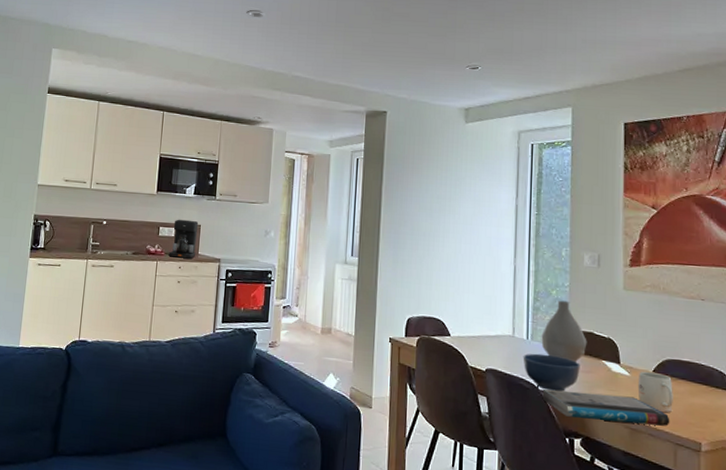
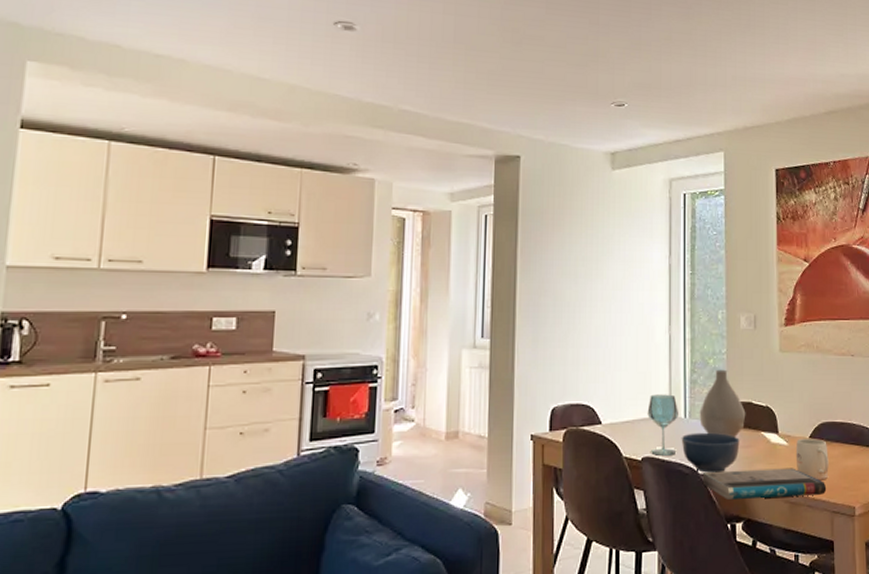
coffee maker: present [168,219,199,260] -> none [227,305,272,360]
wine glass: none [492,316,521,370] -> present [647,394,678,456]

